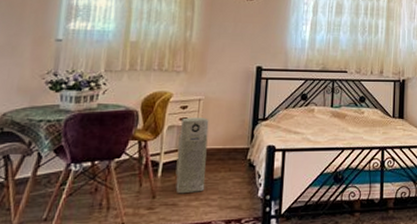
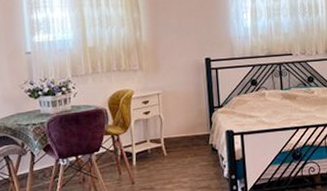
air purifier: present [175,117,209,194] -> none [145,110,176,179]

